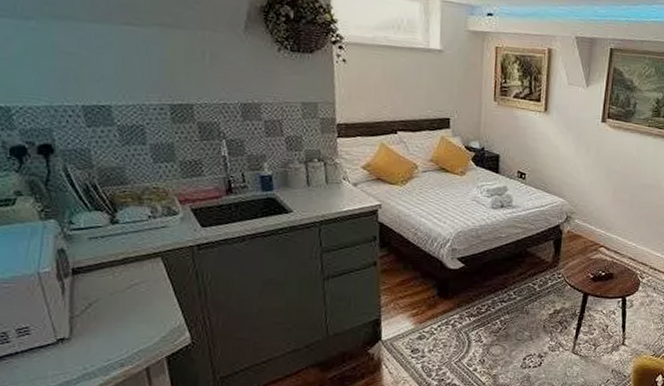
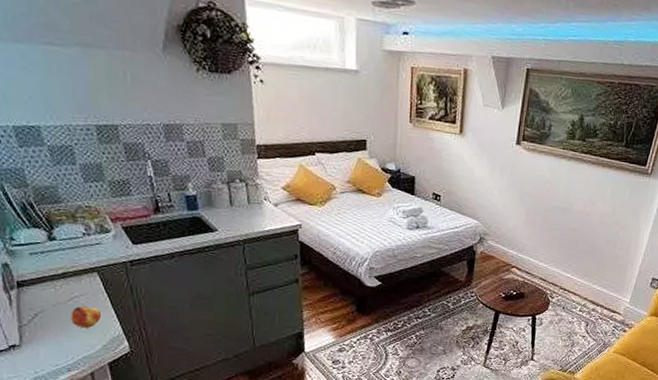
fruit: none [127,293,163,318] -> present [70,305,102,328]

